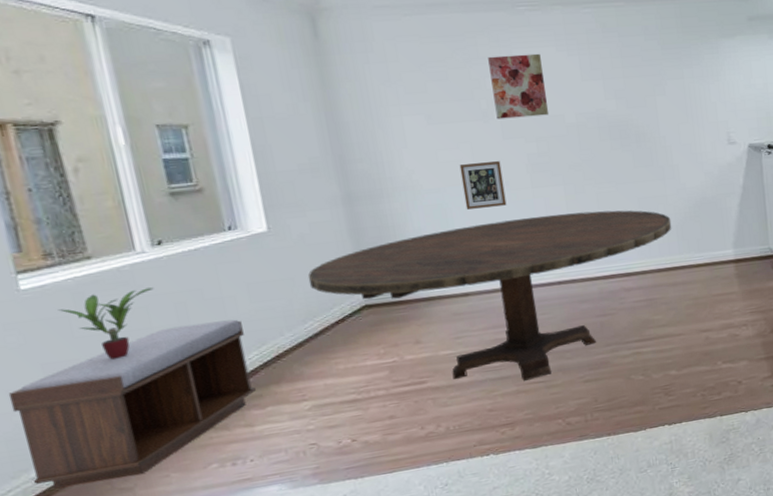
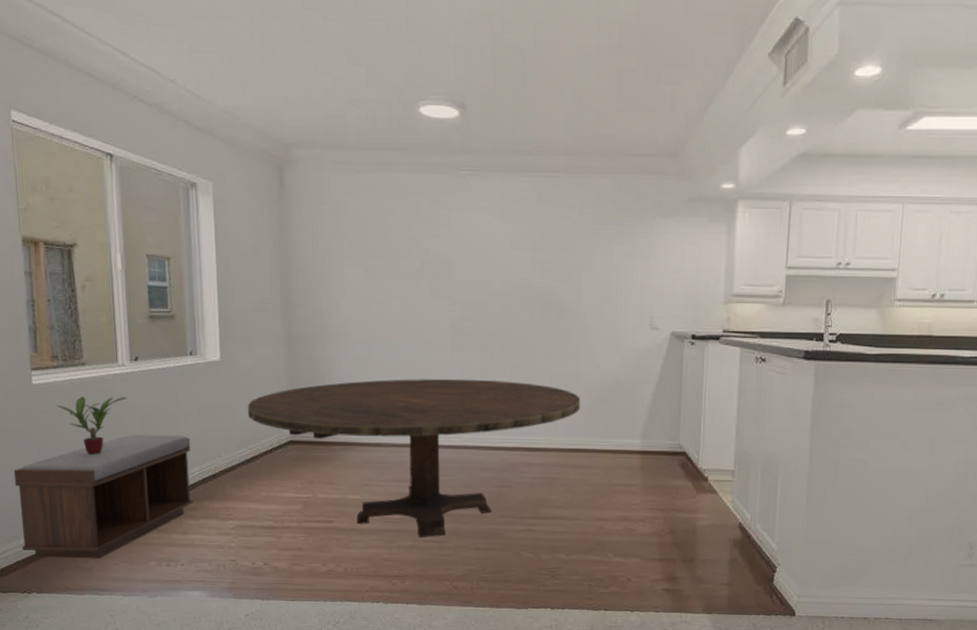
picture frame: present [459,161,507,210] -> none [388,320,426,364]
wall art: present [488,53,550,120] -> none [427,217,477,280]

